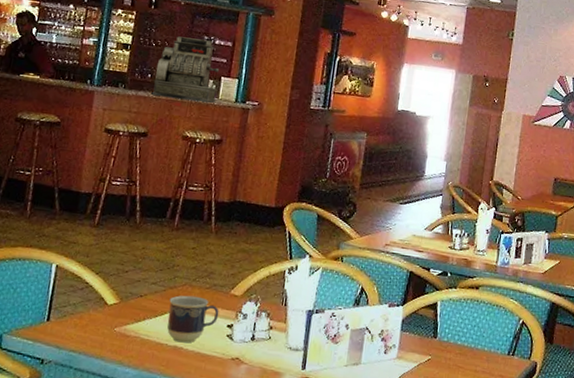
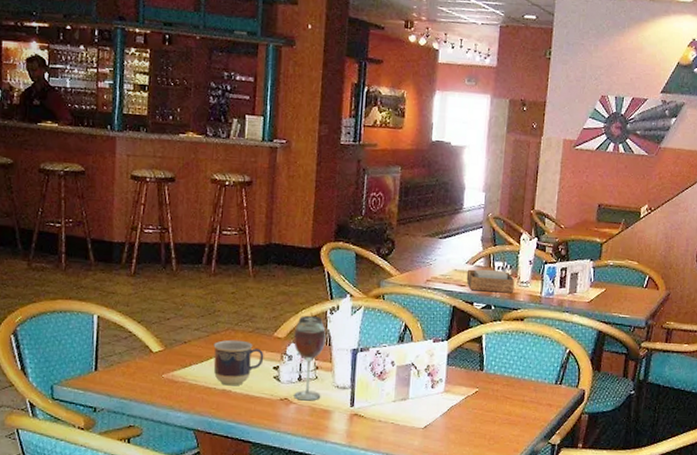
cash register: present [153,36,220,103] -> none [176,74,243,143]
wineglass: none [245,273,283,362] -> present [294,315,326,401]
napkin holder: none [424,235,472,261] -> present [466,269,515,294]

